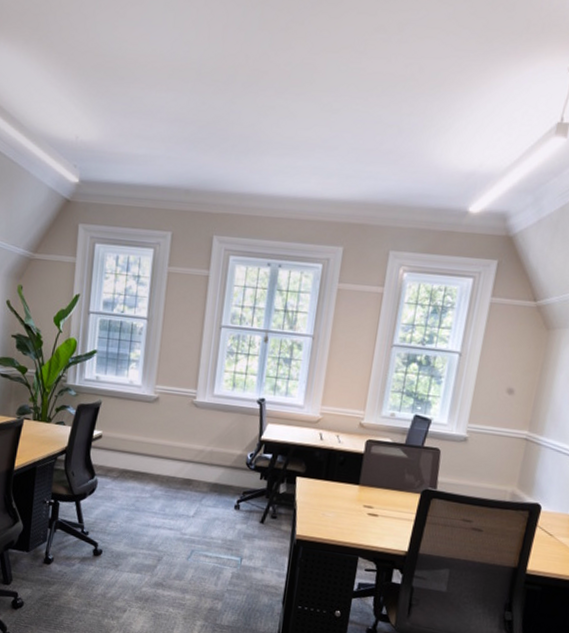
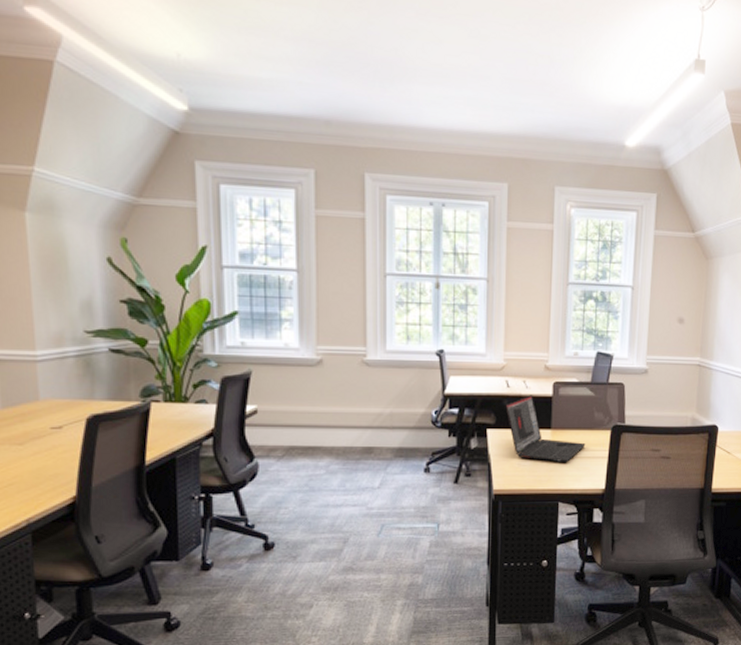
laptop: none [316,449,393,520] -> present [505,395,586,463]

